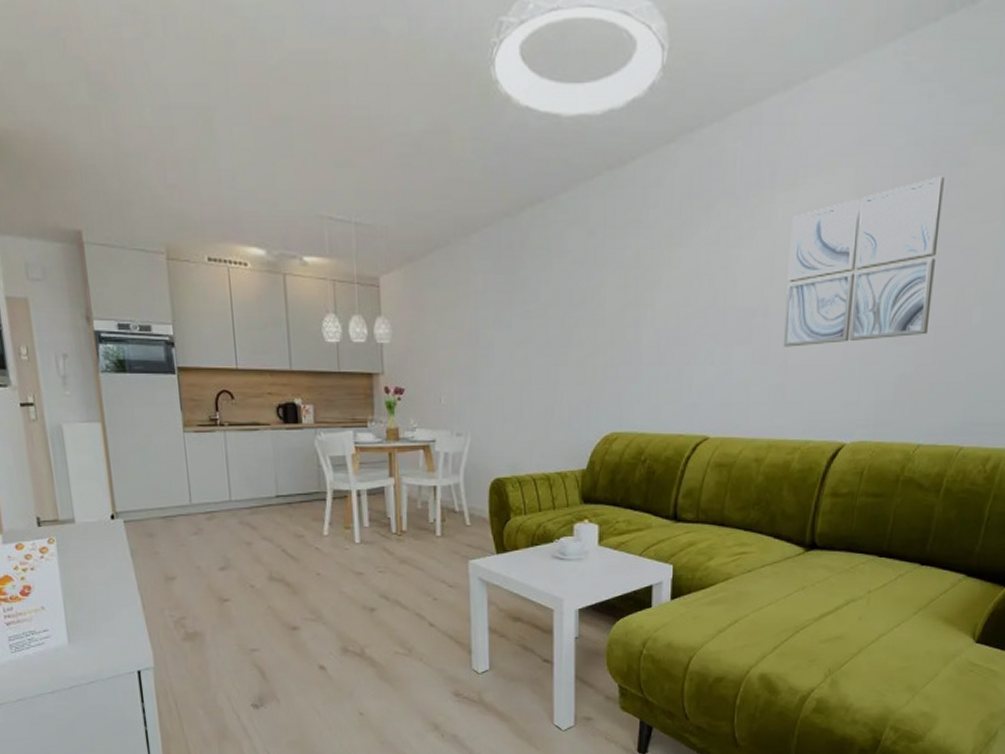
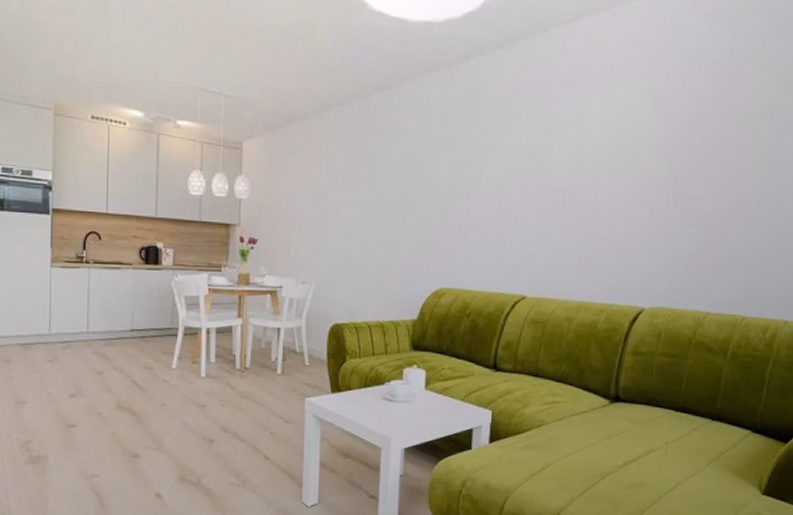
wall art: present [782,176,944,347] -> none [591,90,724,223]

